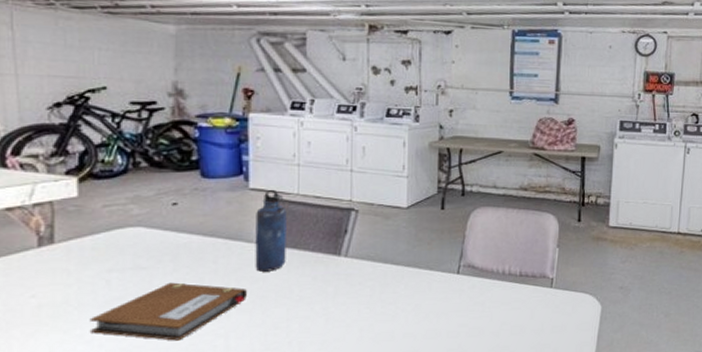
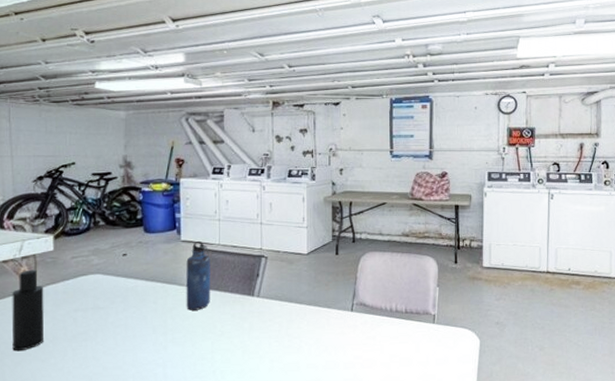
atomizer: none [20,220,67,321] -> present [12,269,45,352]
notebook: present [89,282,248,341] -> none [61,320,181,369]

